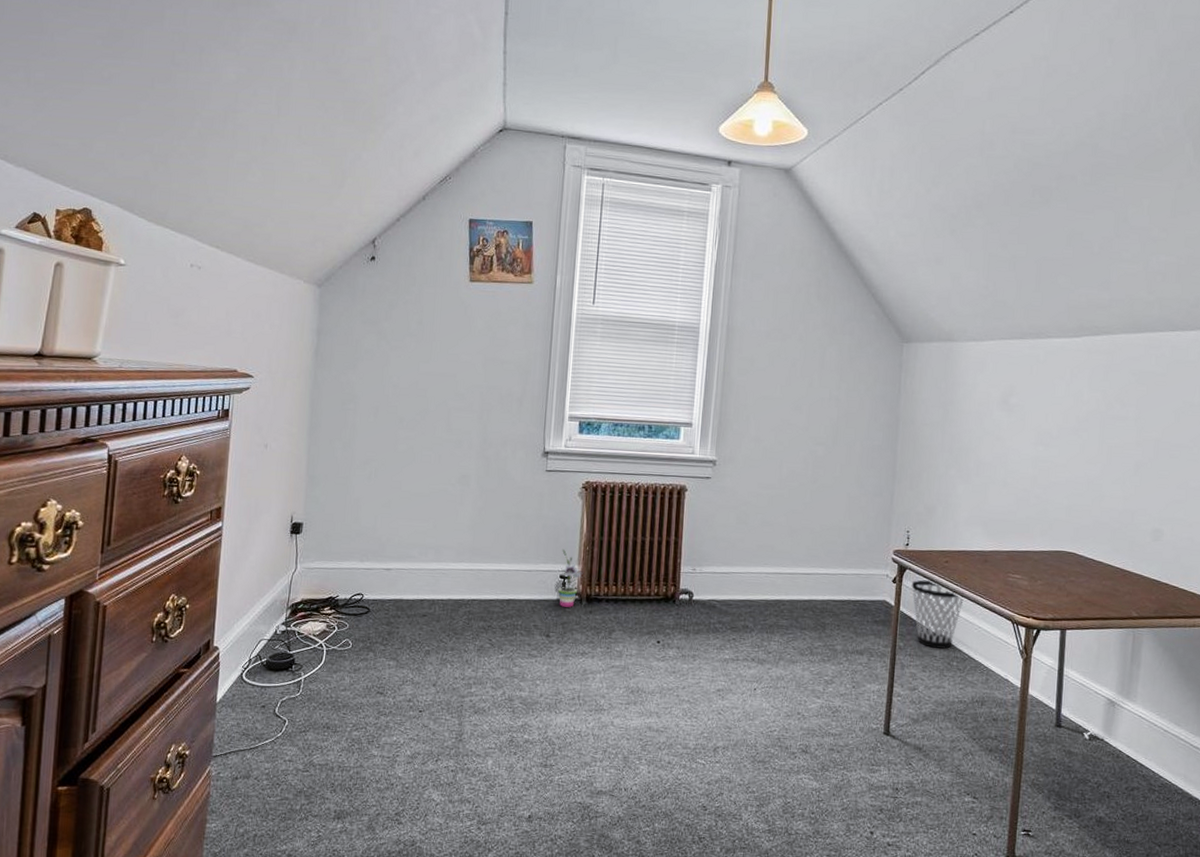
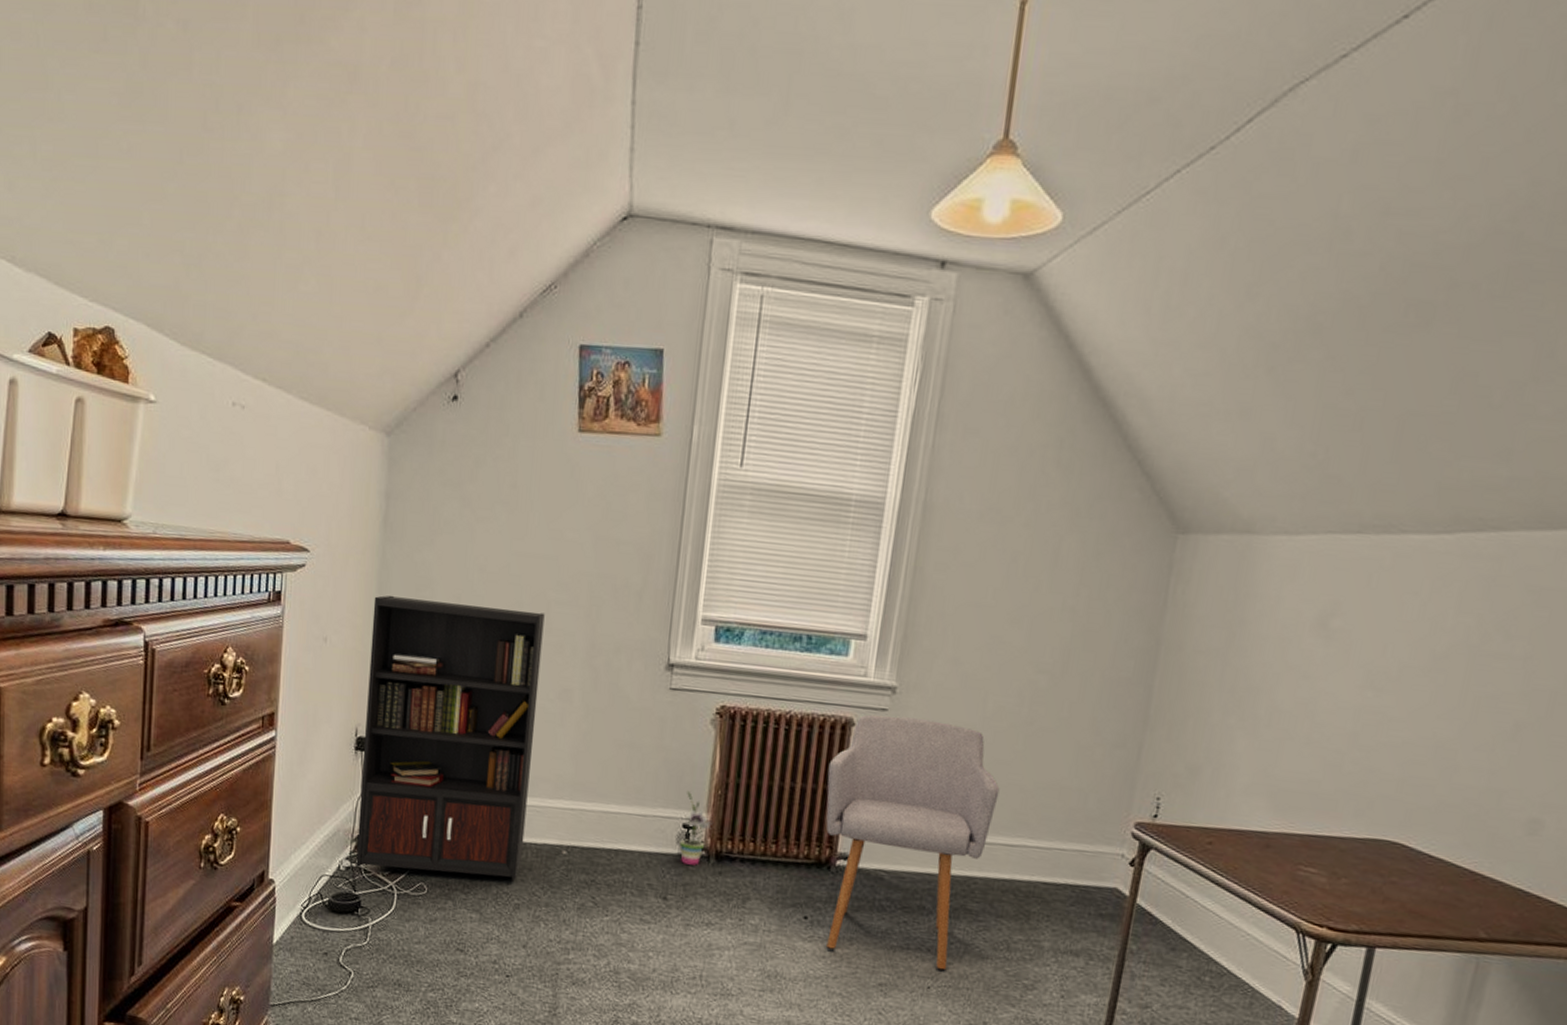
bookcase: none [290,408,468,631] -> present [356,595,567,881]
chair: none [669,482,796,675] -> present [826,714,1000,971]
wastebasket: present [911,580,964,650] -> none [1155,865,1230,959]

